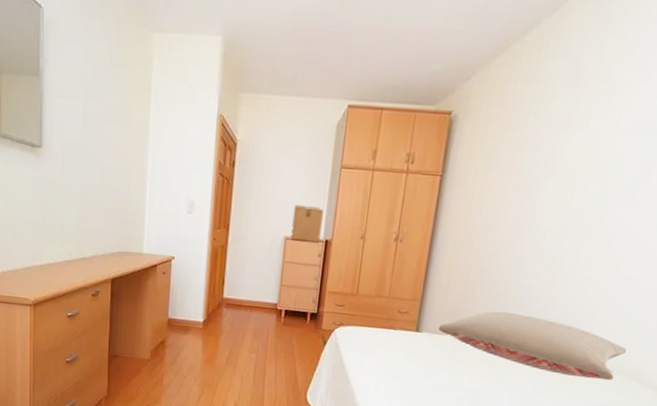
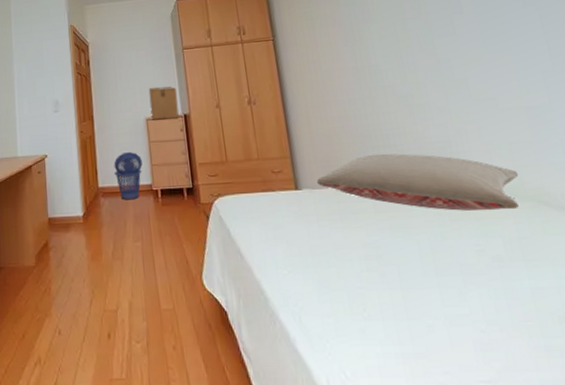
laundry basket: none [242,267,272,315] -> present [113,151,143,200]

